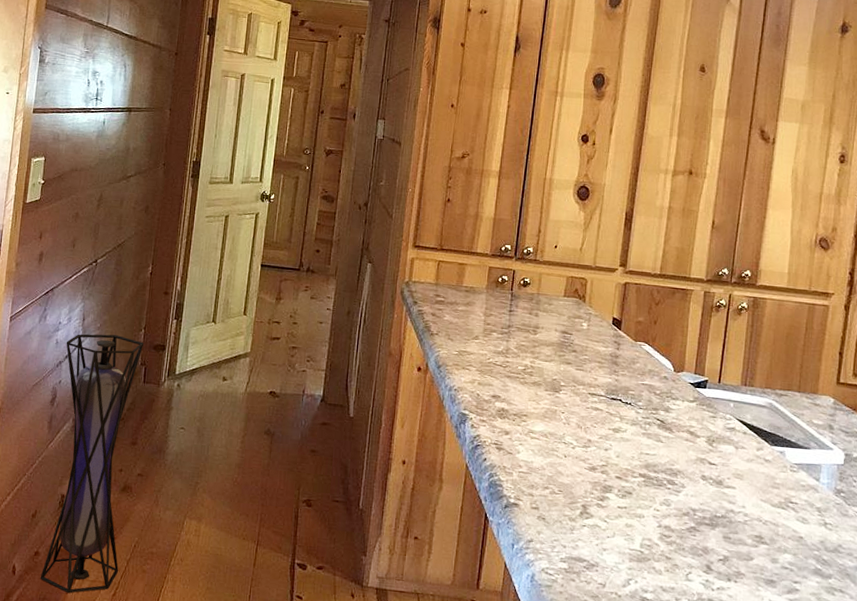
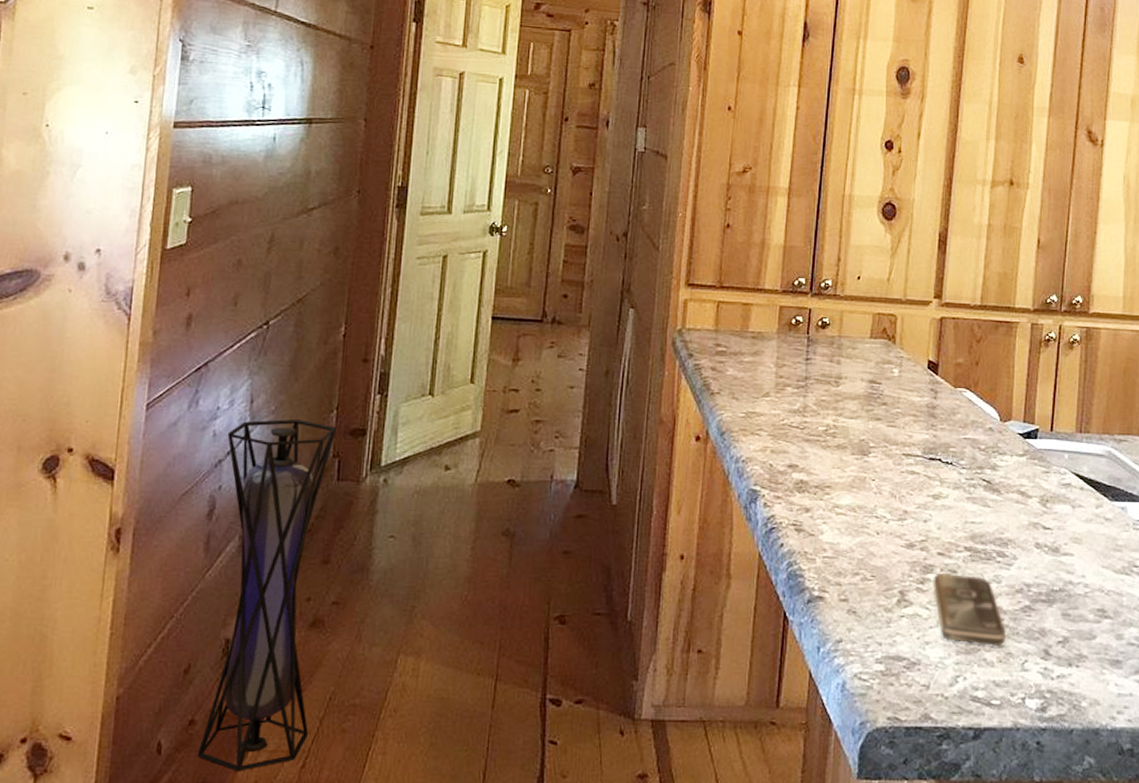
mobile phone: none [610,494,674,558] -> present [931,574,1007,646]

